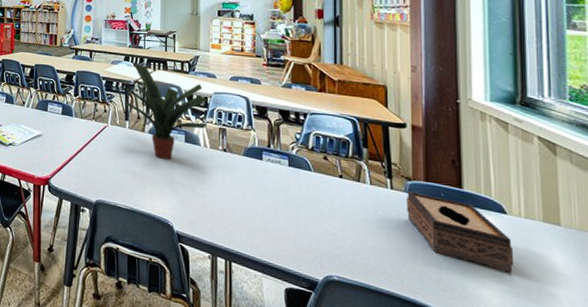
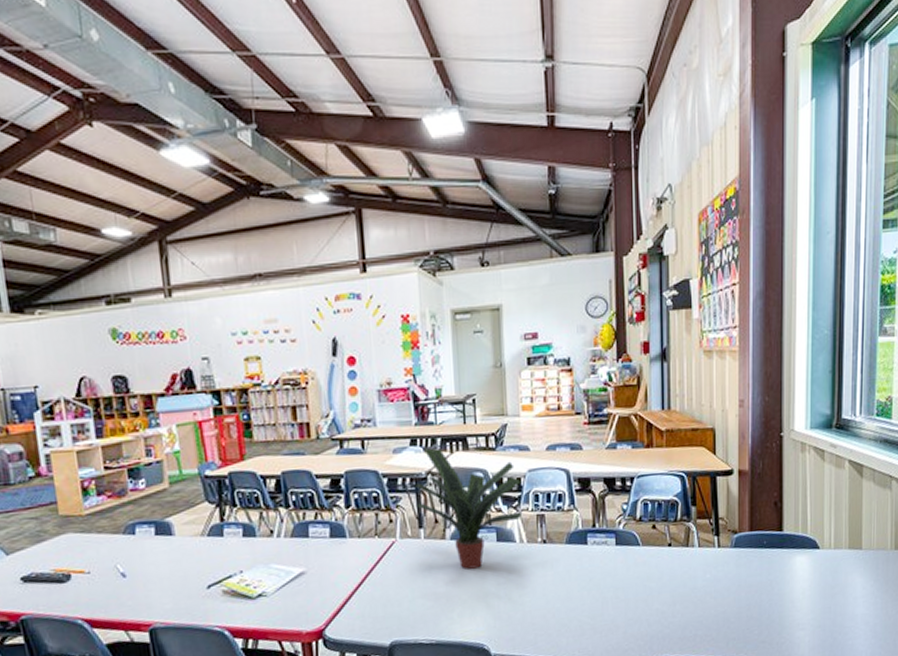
tissue box: present [407,191,513,273] -> none [733,545,823,609]

